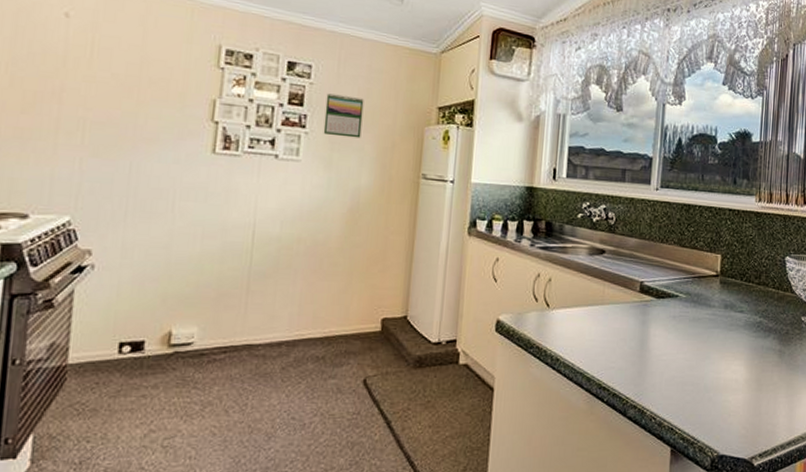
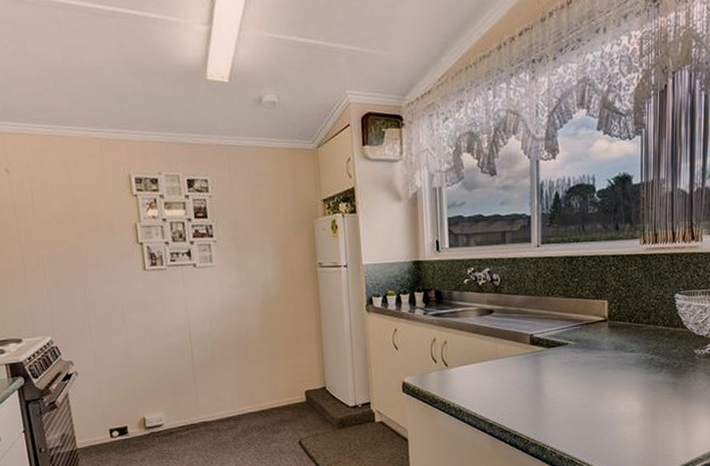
calendar: present [323,93,364,139] -> none [225,202,261,241]

